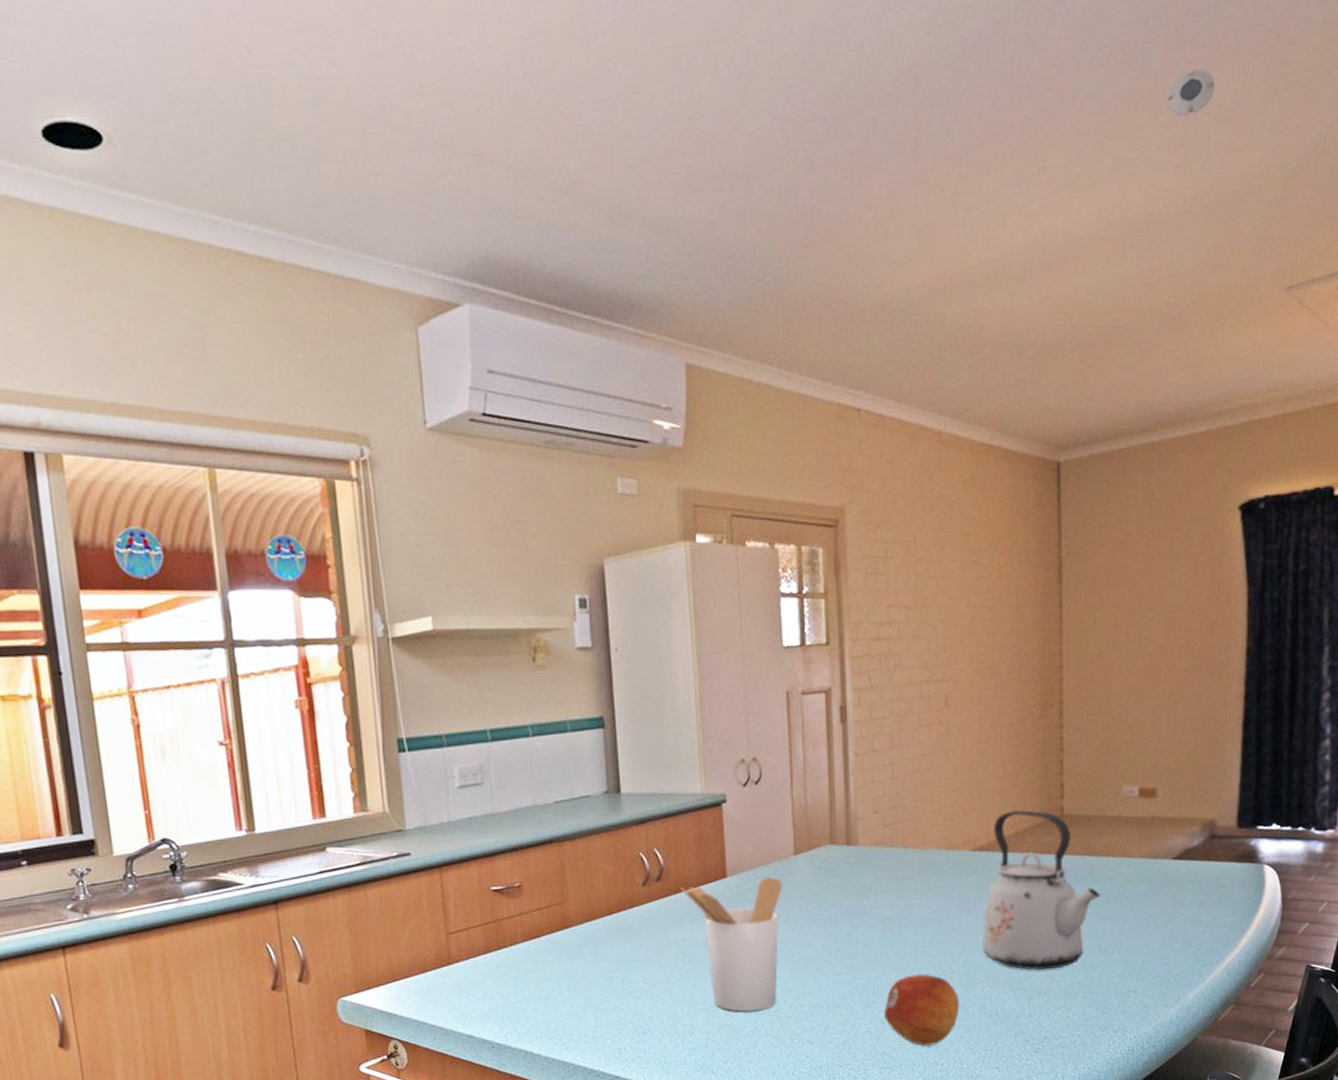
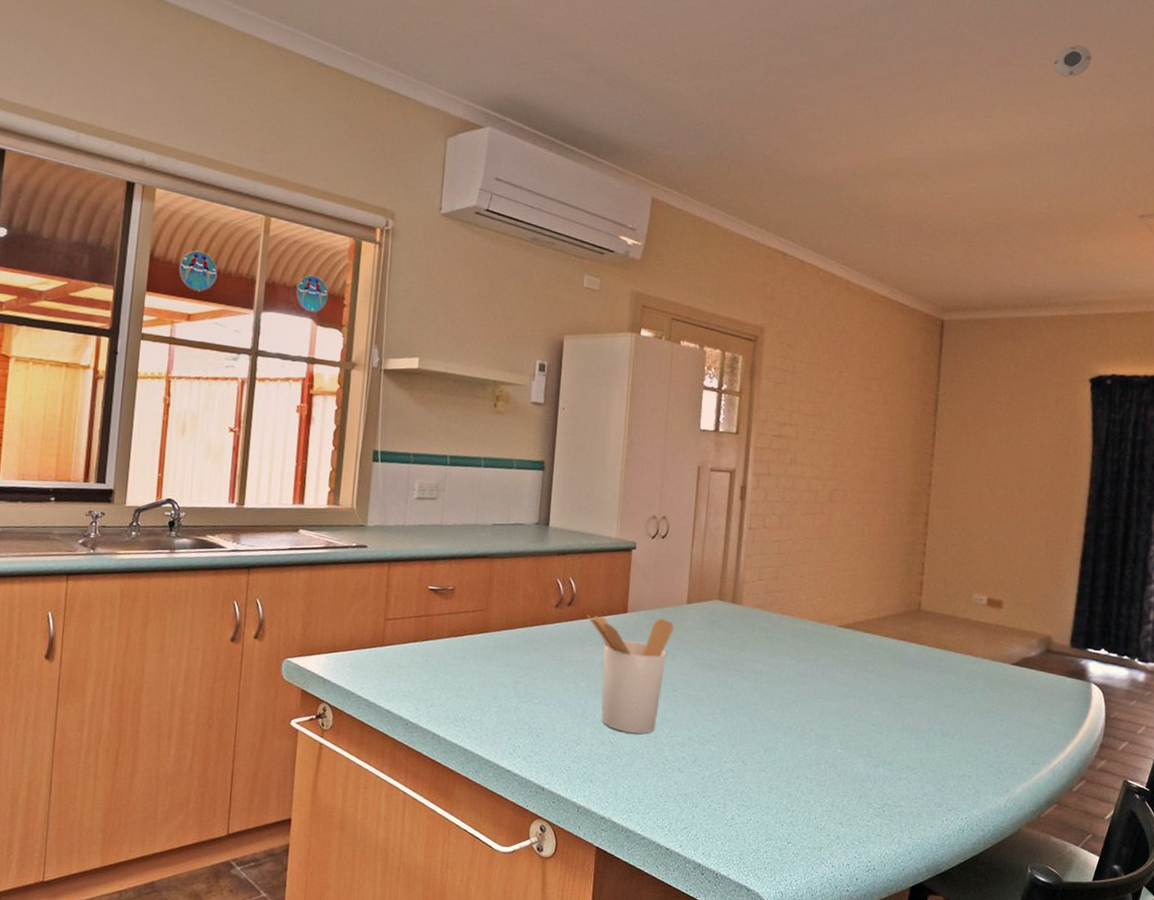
fruit: present [883,973,960,1047] -> none [746,726,814,794]
kettle: present [983,810,1100,970] -> none [839,598,946,743]

